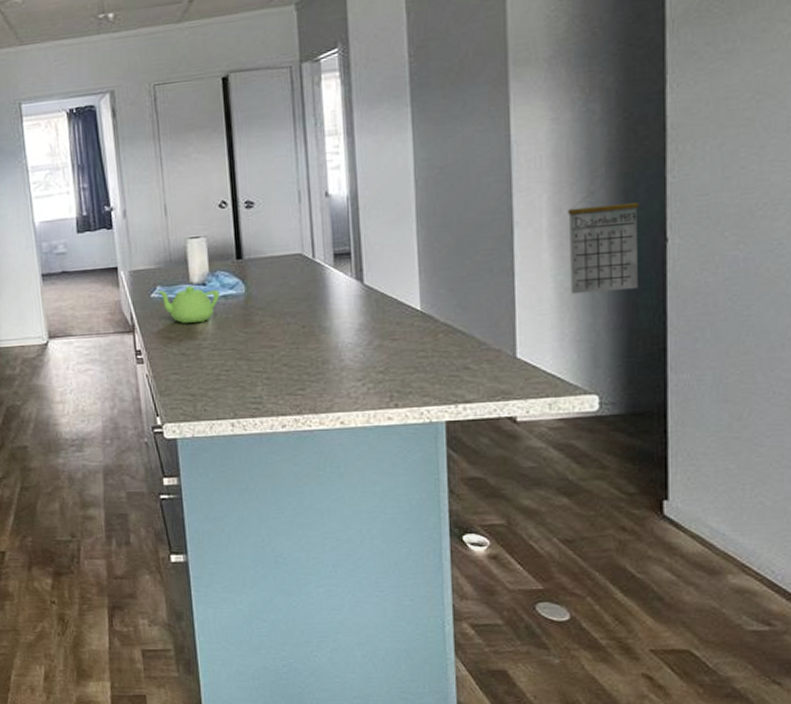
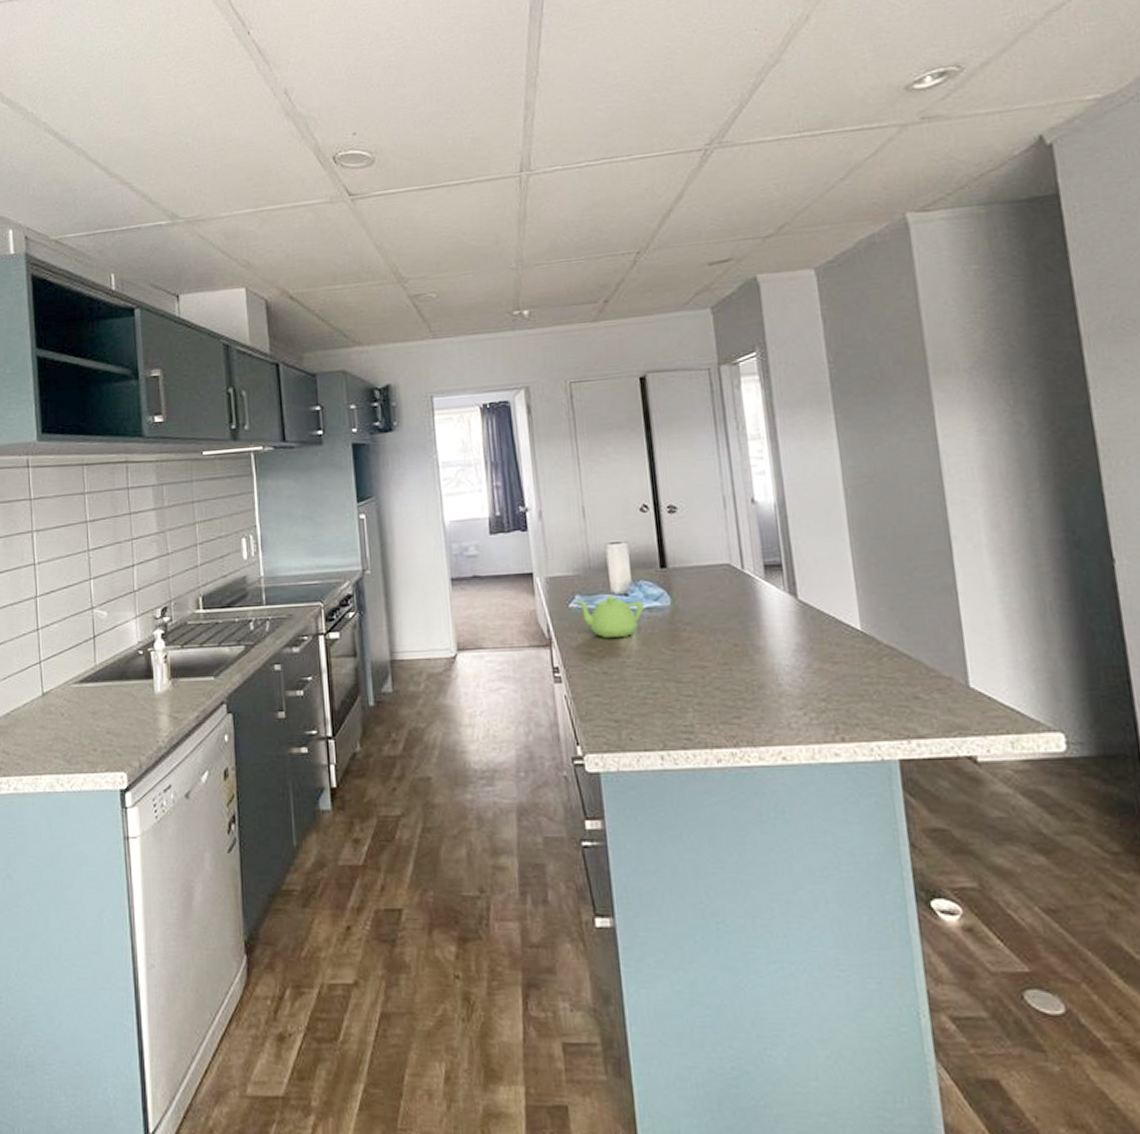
calendar: present [568,186,639,294] -> none [1006,501,1090,617]

